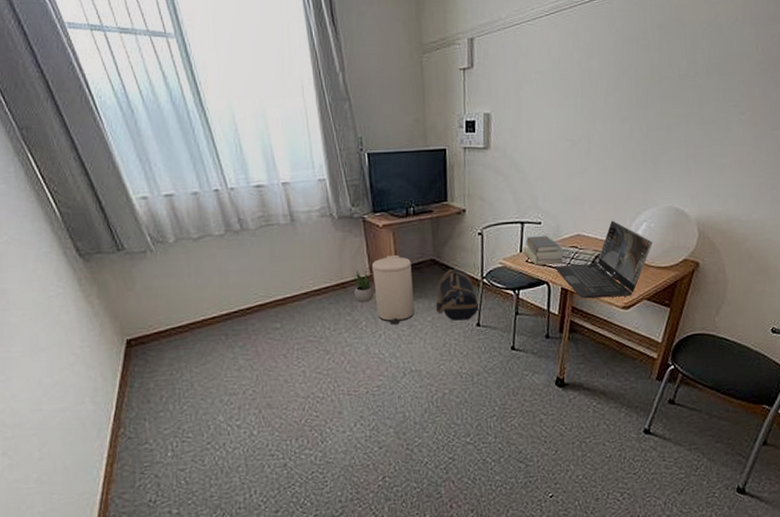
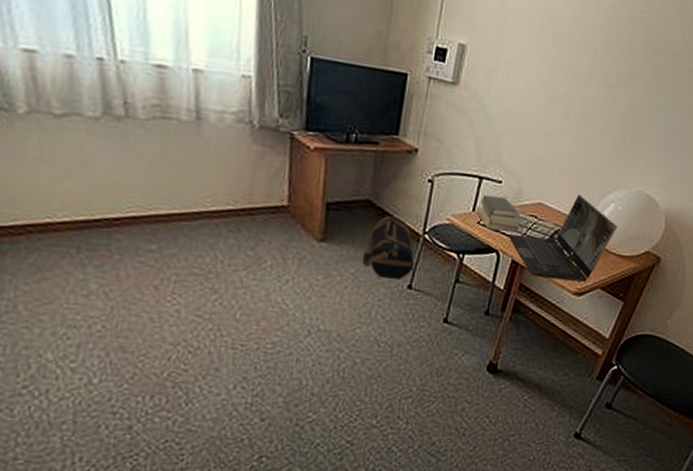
potted plant: present [353,270,375,303] -> none [263,196,293,238]
pedal bin: present [371,255,415,325] -> none [288,185,342,272]

